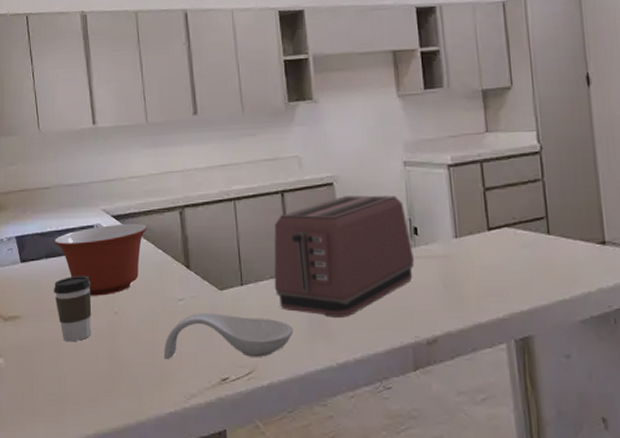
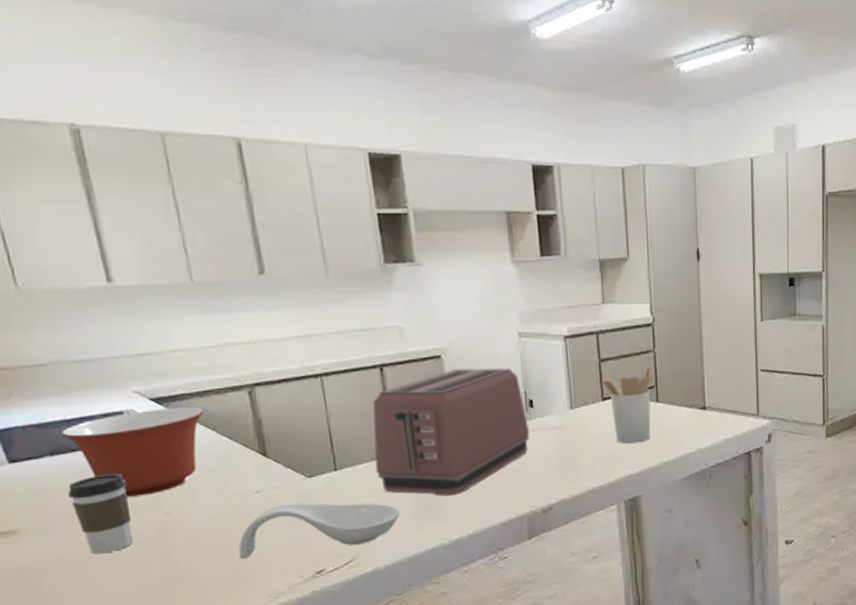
utensil holder: none [486,195,542,278] -> present [601,366,652,444]

